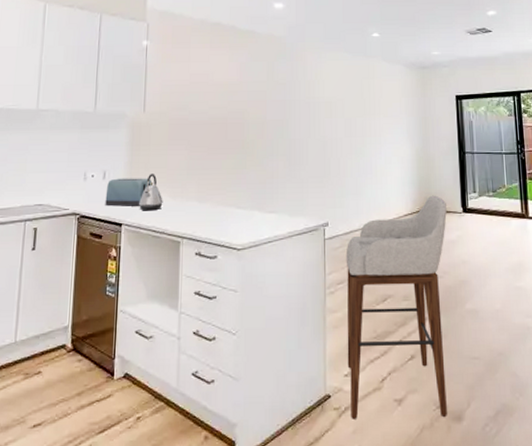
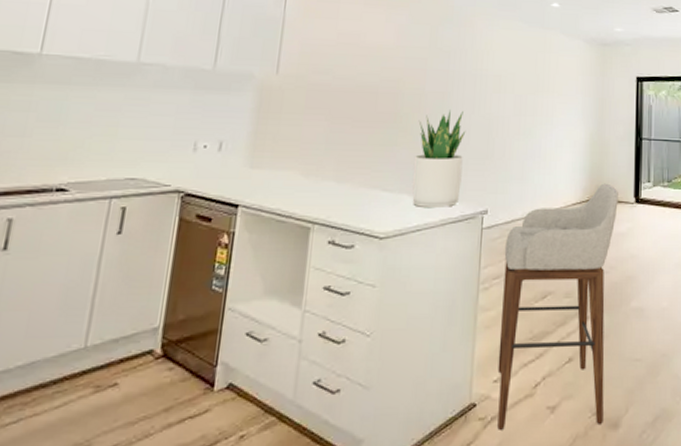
toaster: present [105,178,152,207] -> none [218,150,280,184]
kettle: present [139,174,163,211] -> none [262,147,293,191]
planter: none [261,135,305,223] -> present [412,110,466,209]

